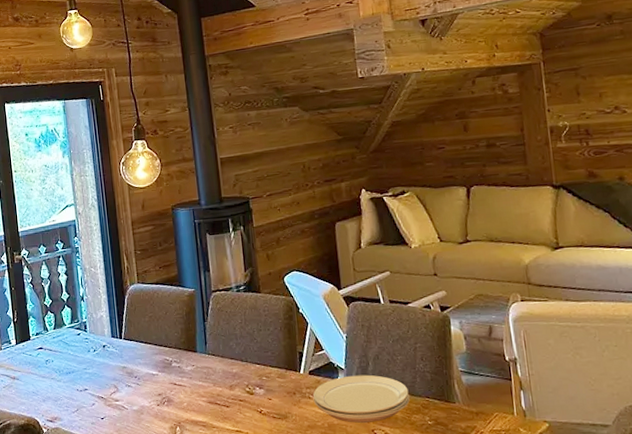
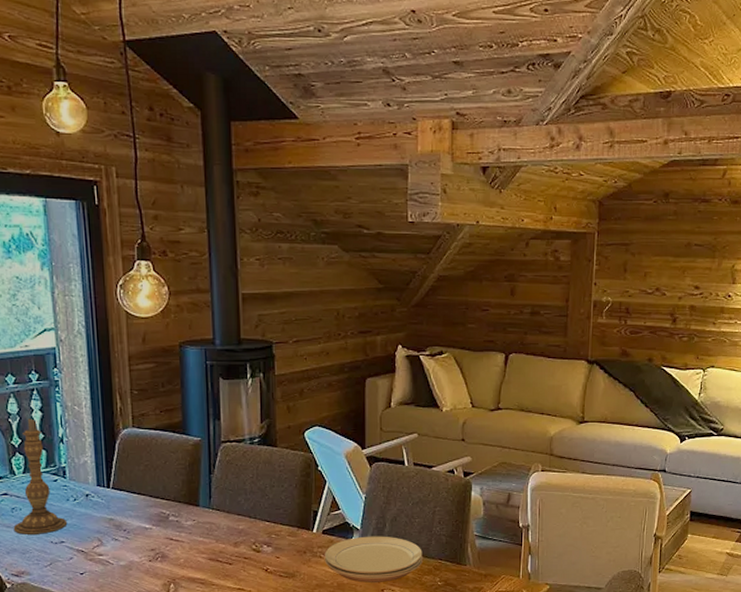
candlestick: none [47,280,90,384] -> present [13,417,68,535]

